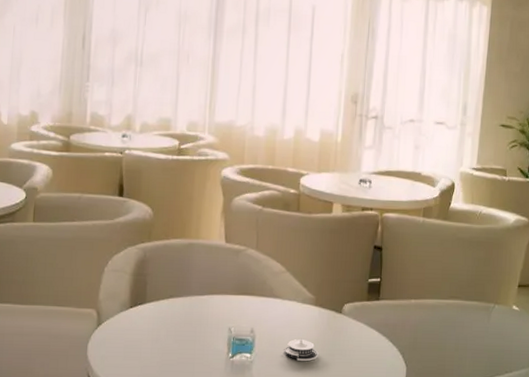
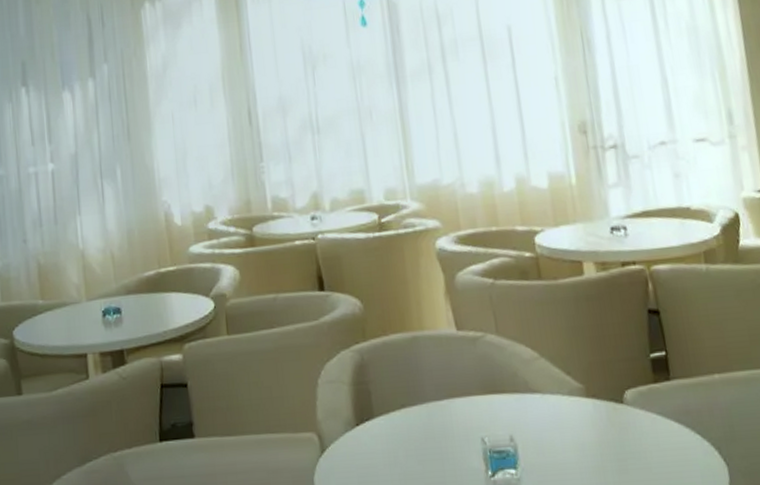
architectural model: present [282,338,318,362] -> none [556,442,605,473]

